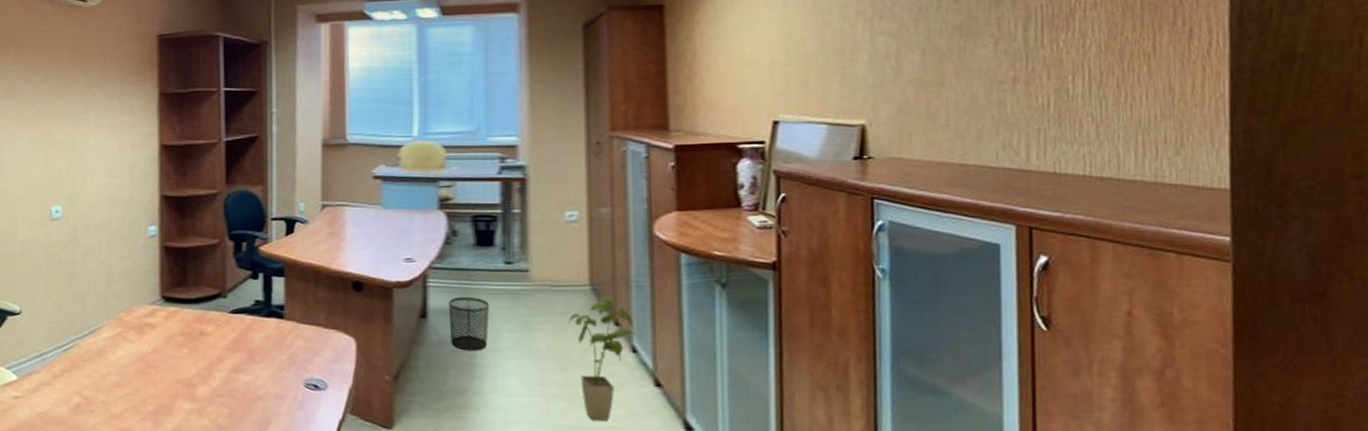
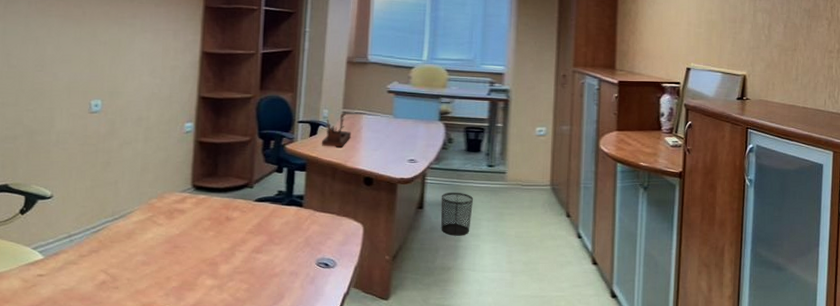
desk organizer: none [299,207,334,247] -> present [321,114,352,148]
house plant: present [568,296,635,420] -> none [532,194,581,291]

